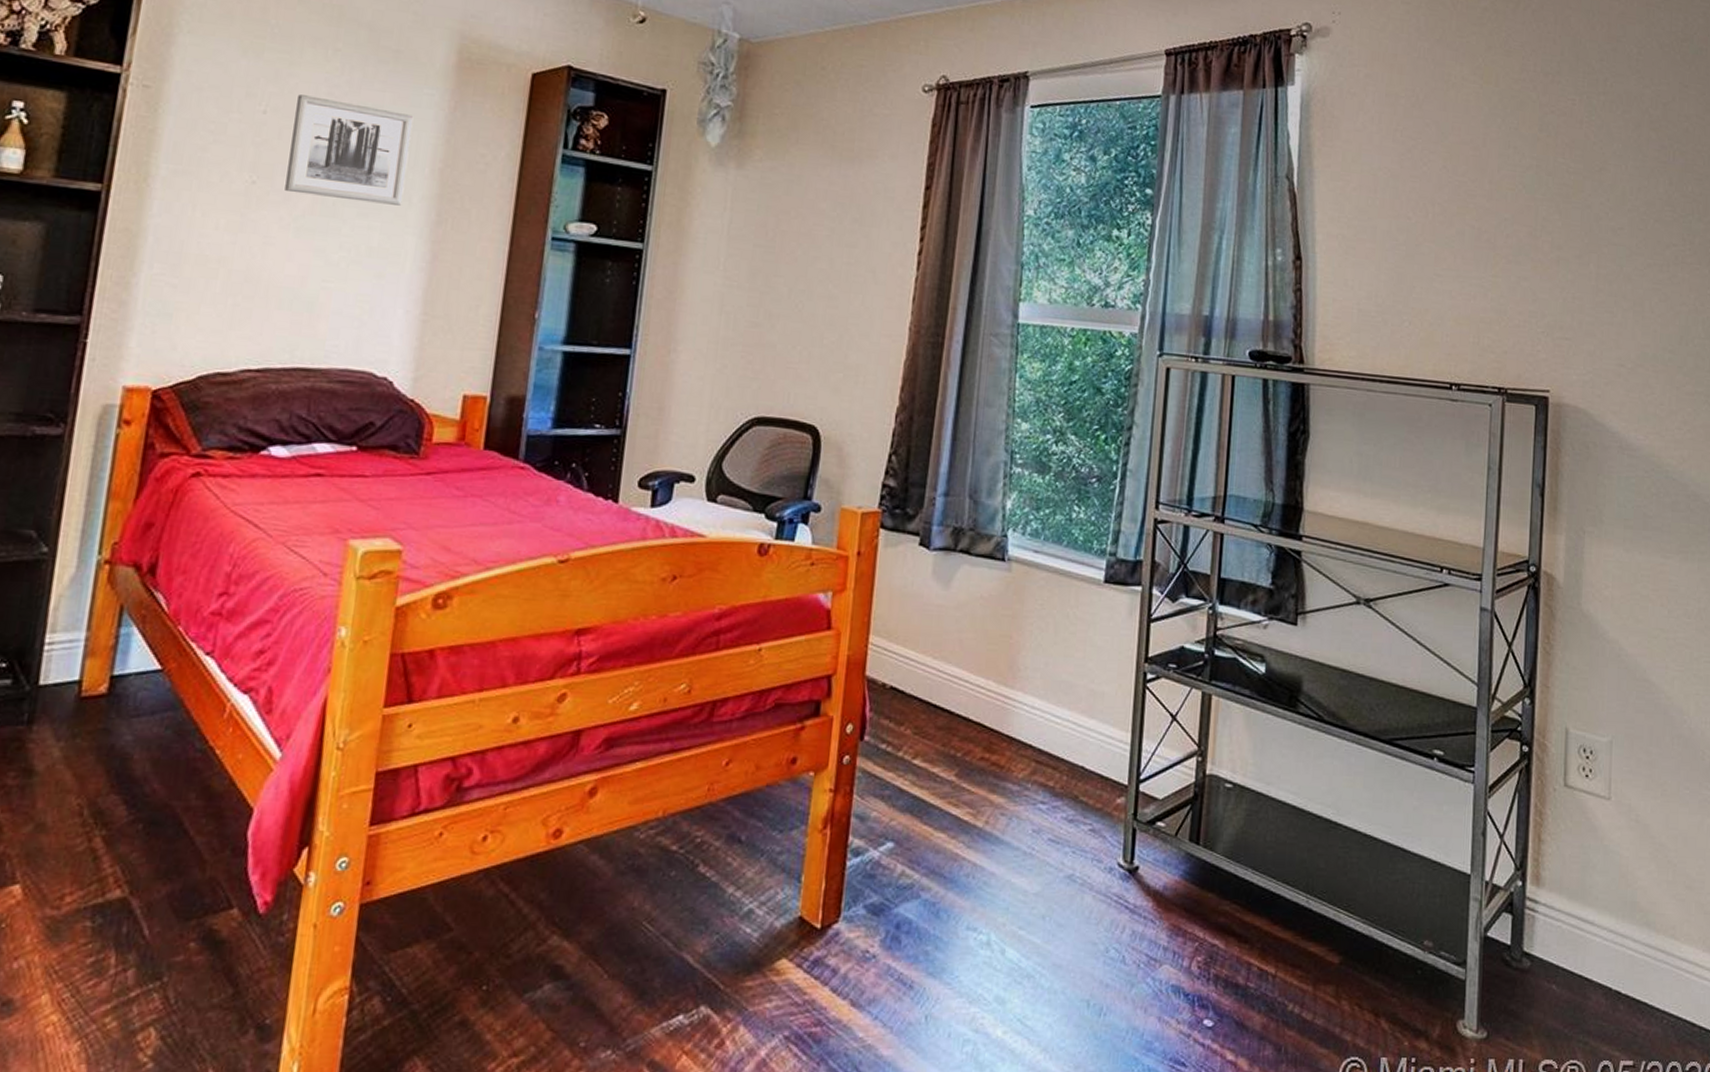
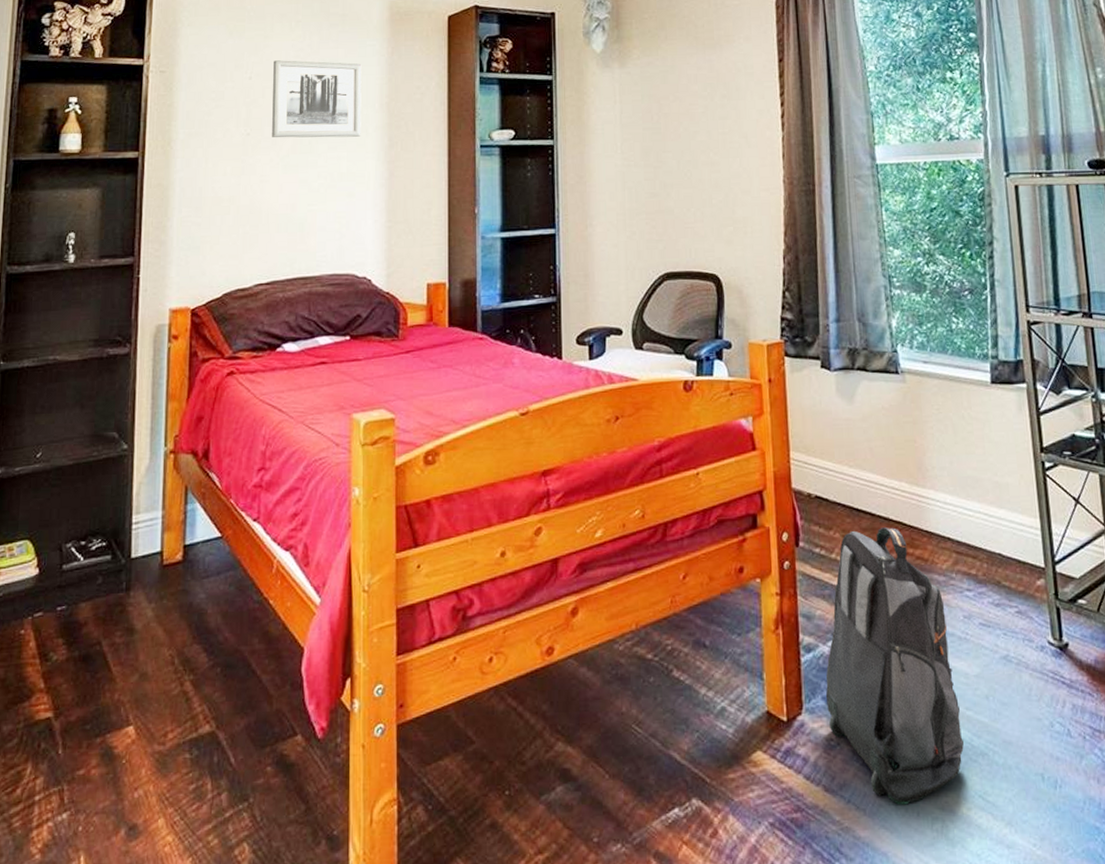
backpack: none [867,728,1013,1025] -> present [825,527,964,805]

